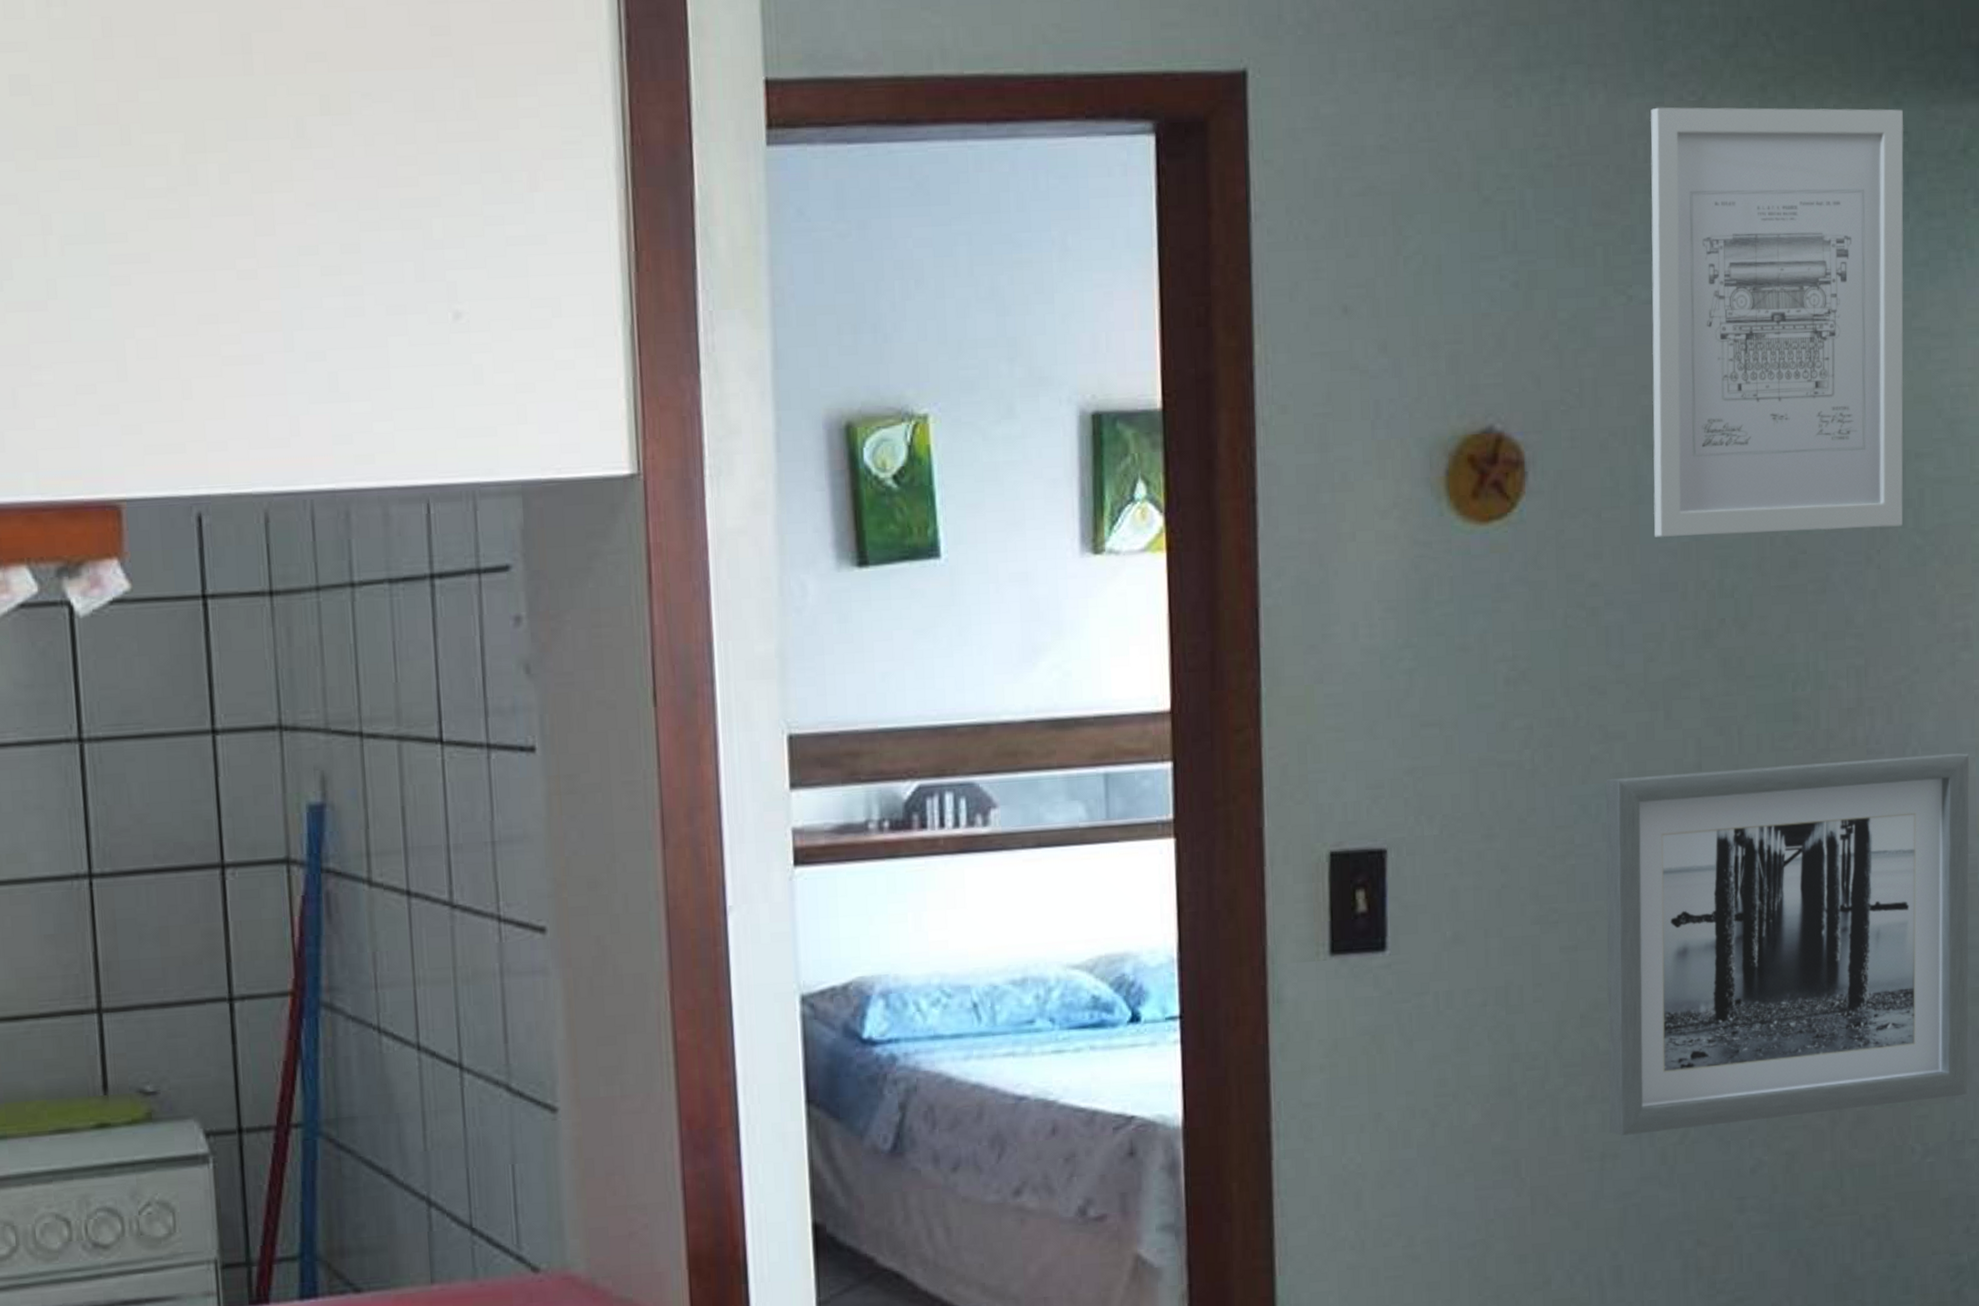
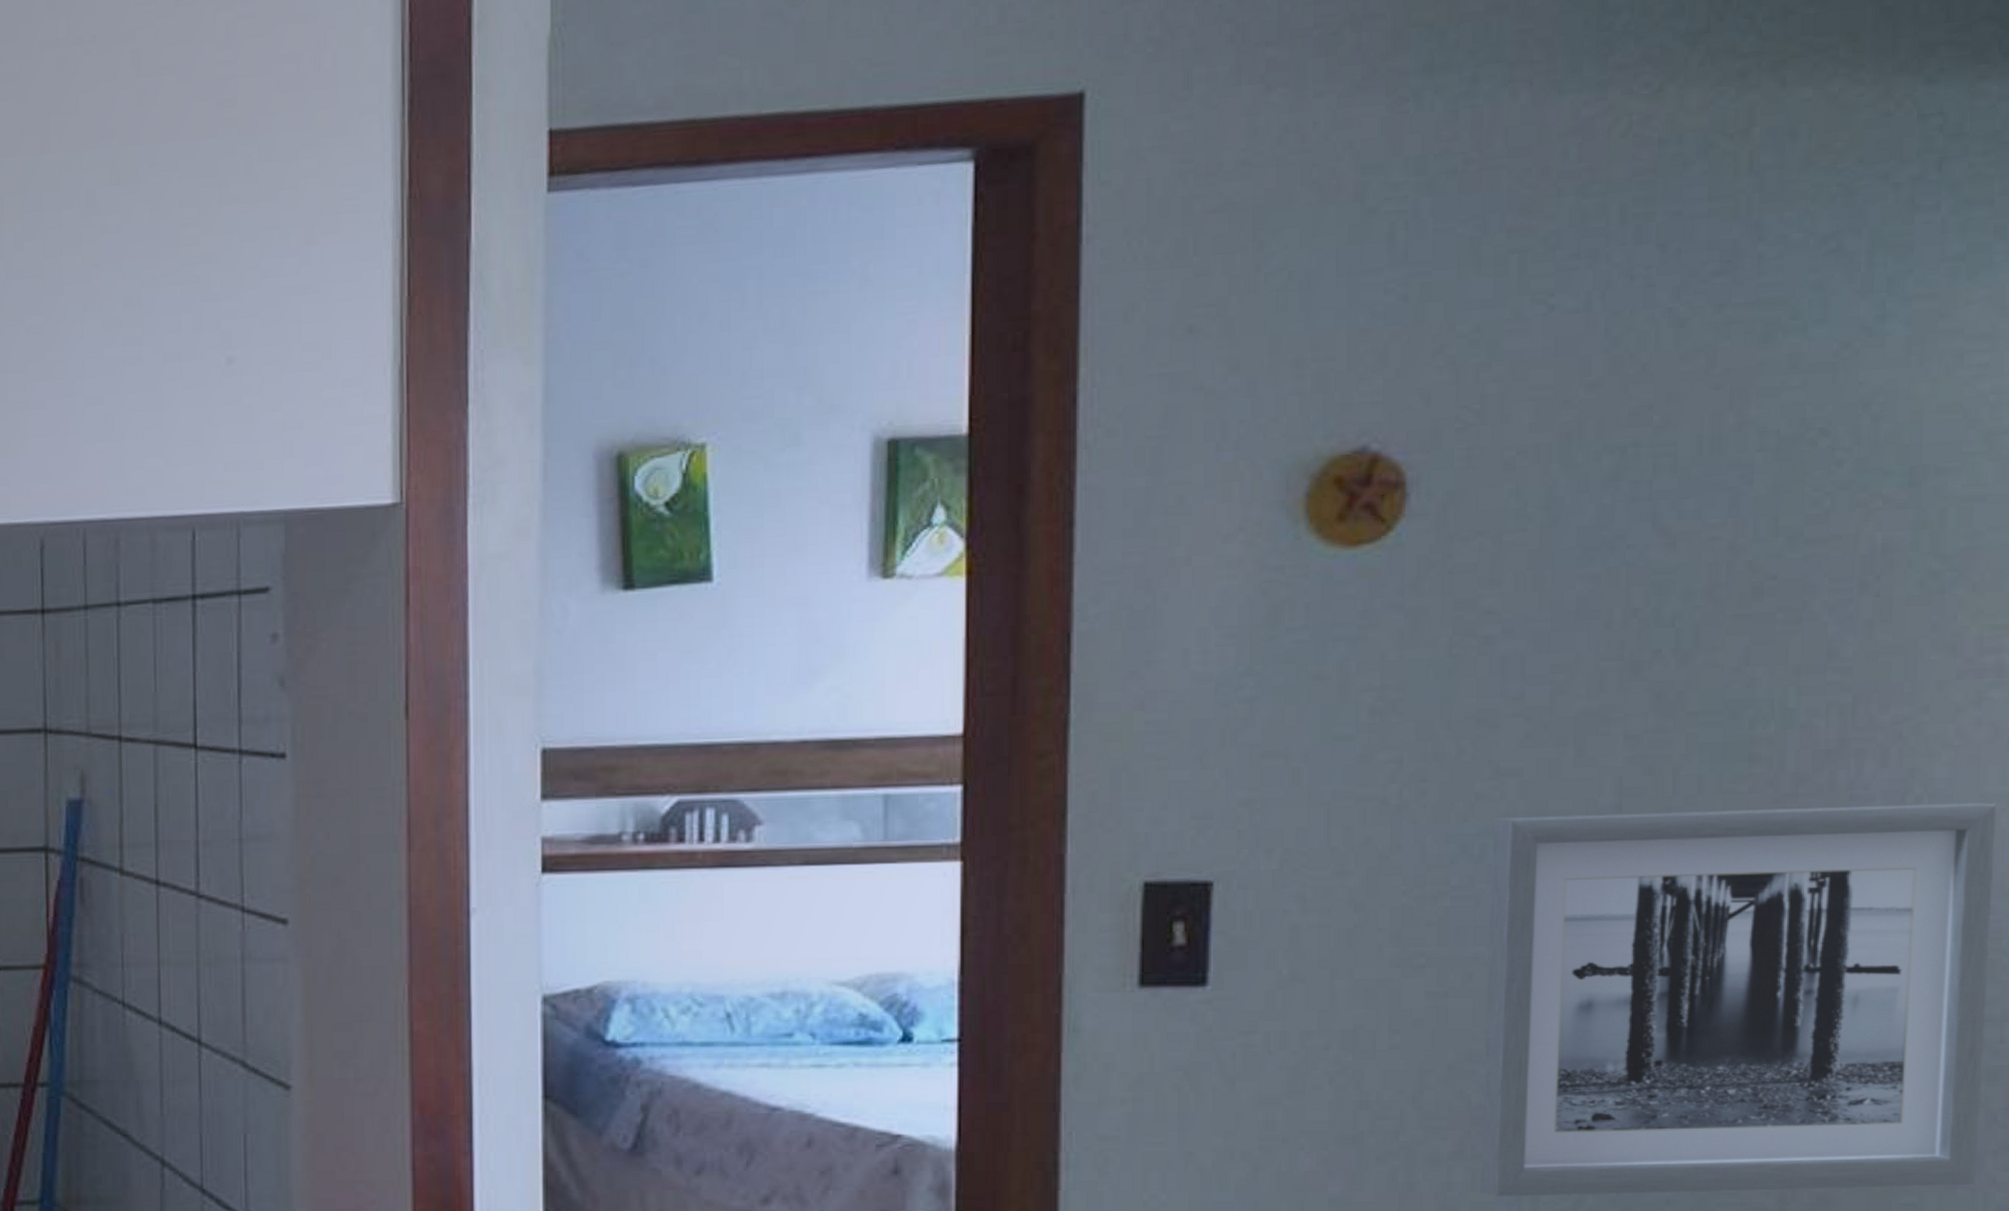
wall art: present [1650,107,1904,537] -> none [1572,88,1937,562]

